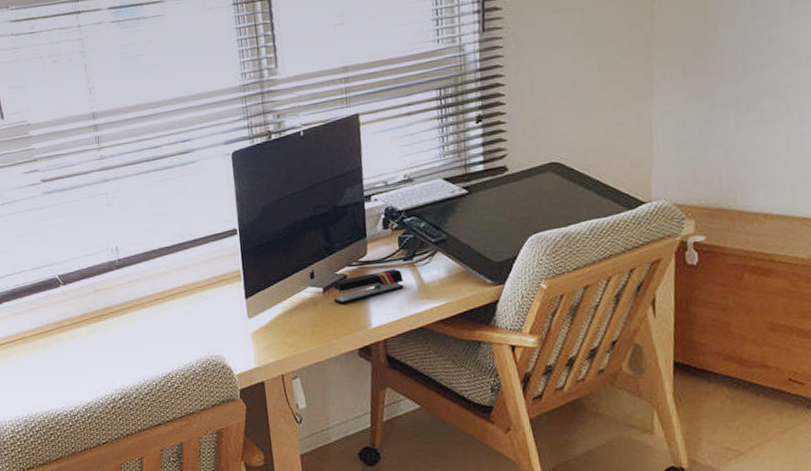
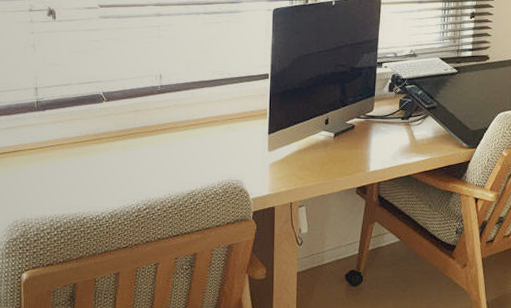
stapler: present [333,268,404,305] -> none [342,125,399,149]

